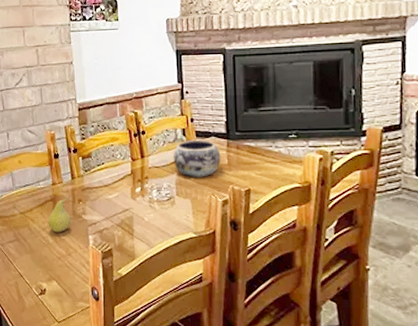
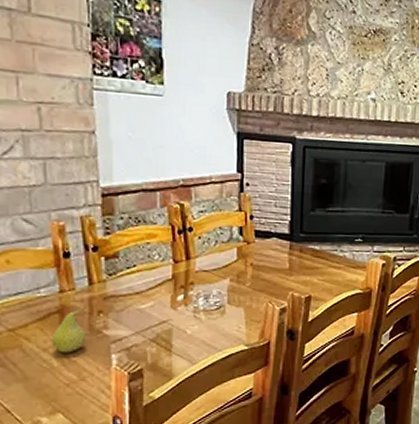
decorative bowl: present [173,139,221,177] -> none [226,240,282,283]

